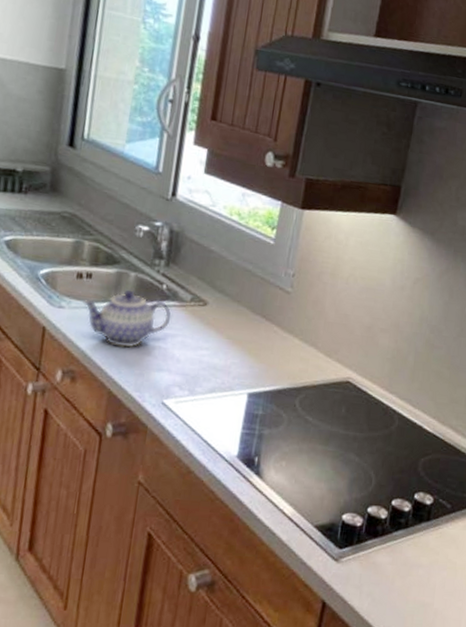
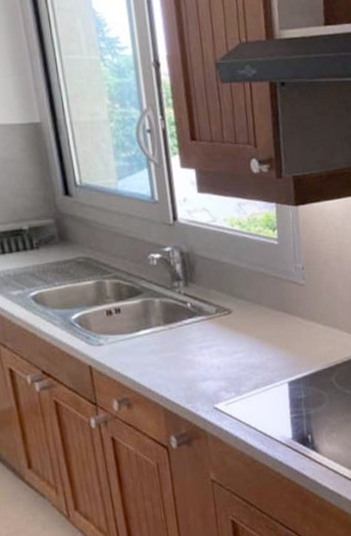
teapot: present [82,289,171,348] -> none [118,315,203,369]

